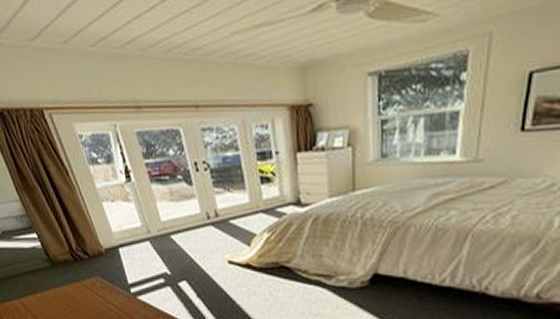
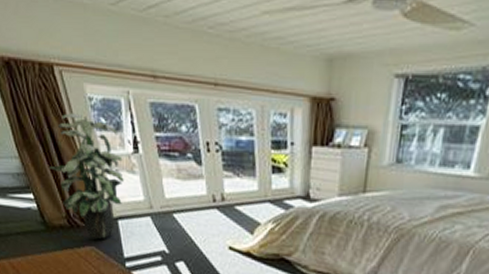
indoor plant: none [49,151,121,270] -> present [49,113,124,240]

